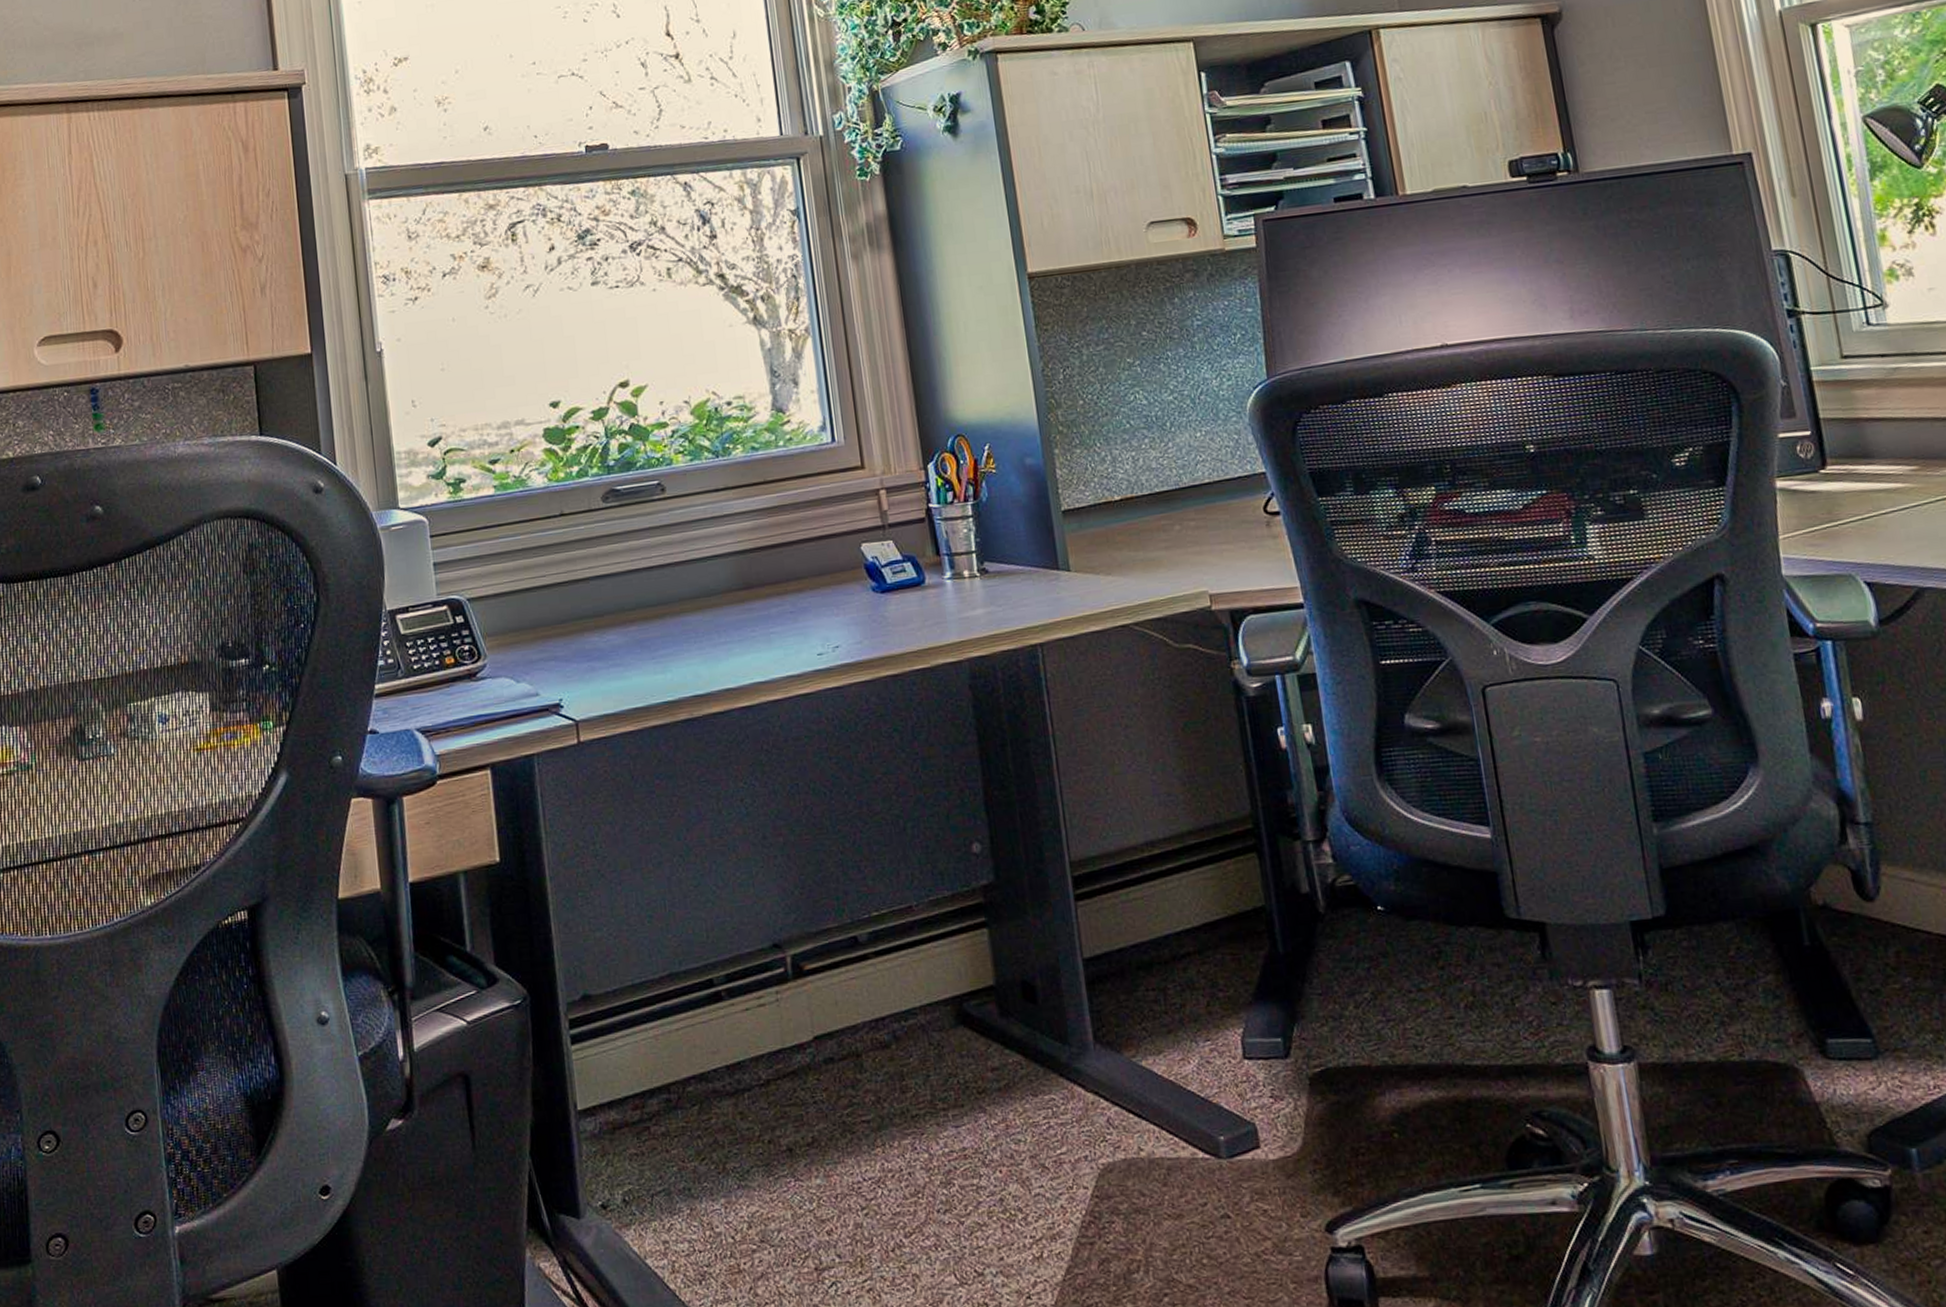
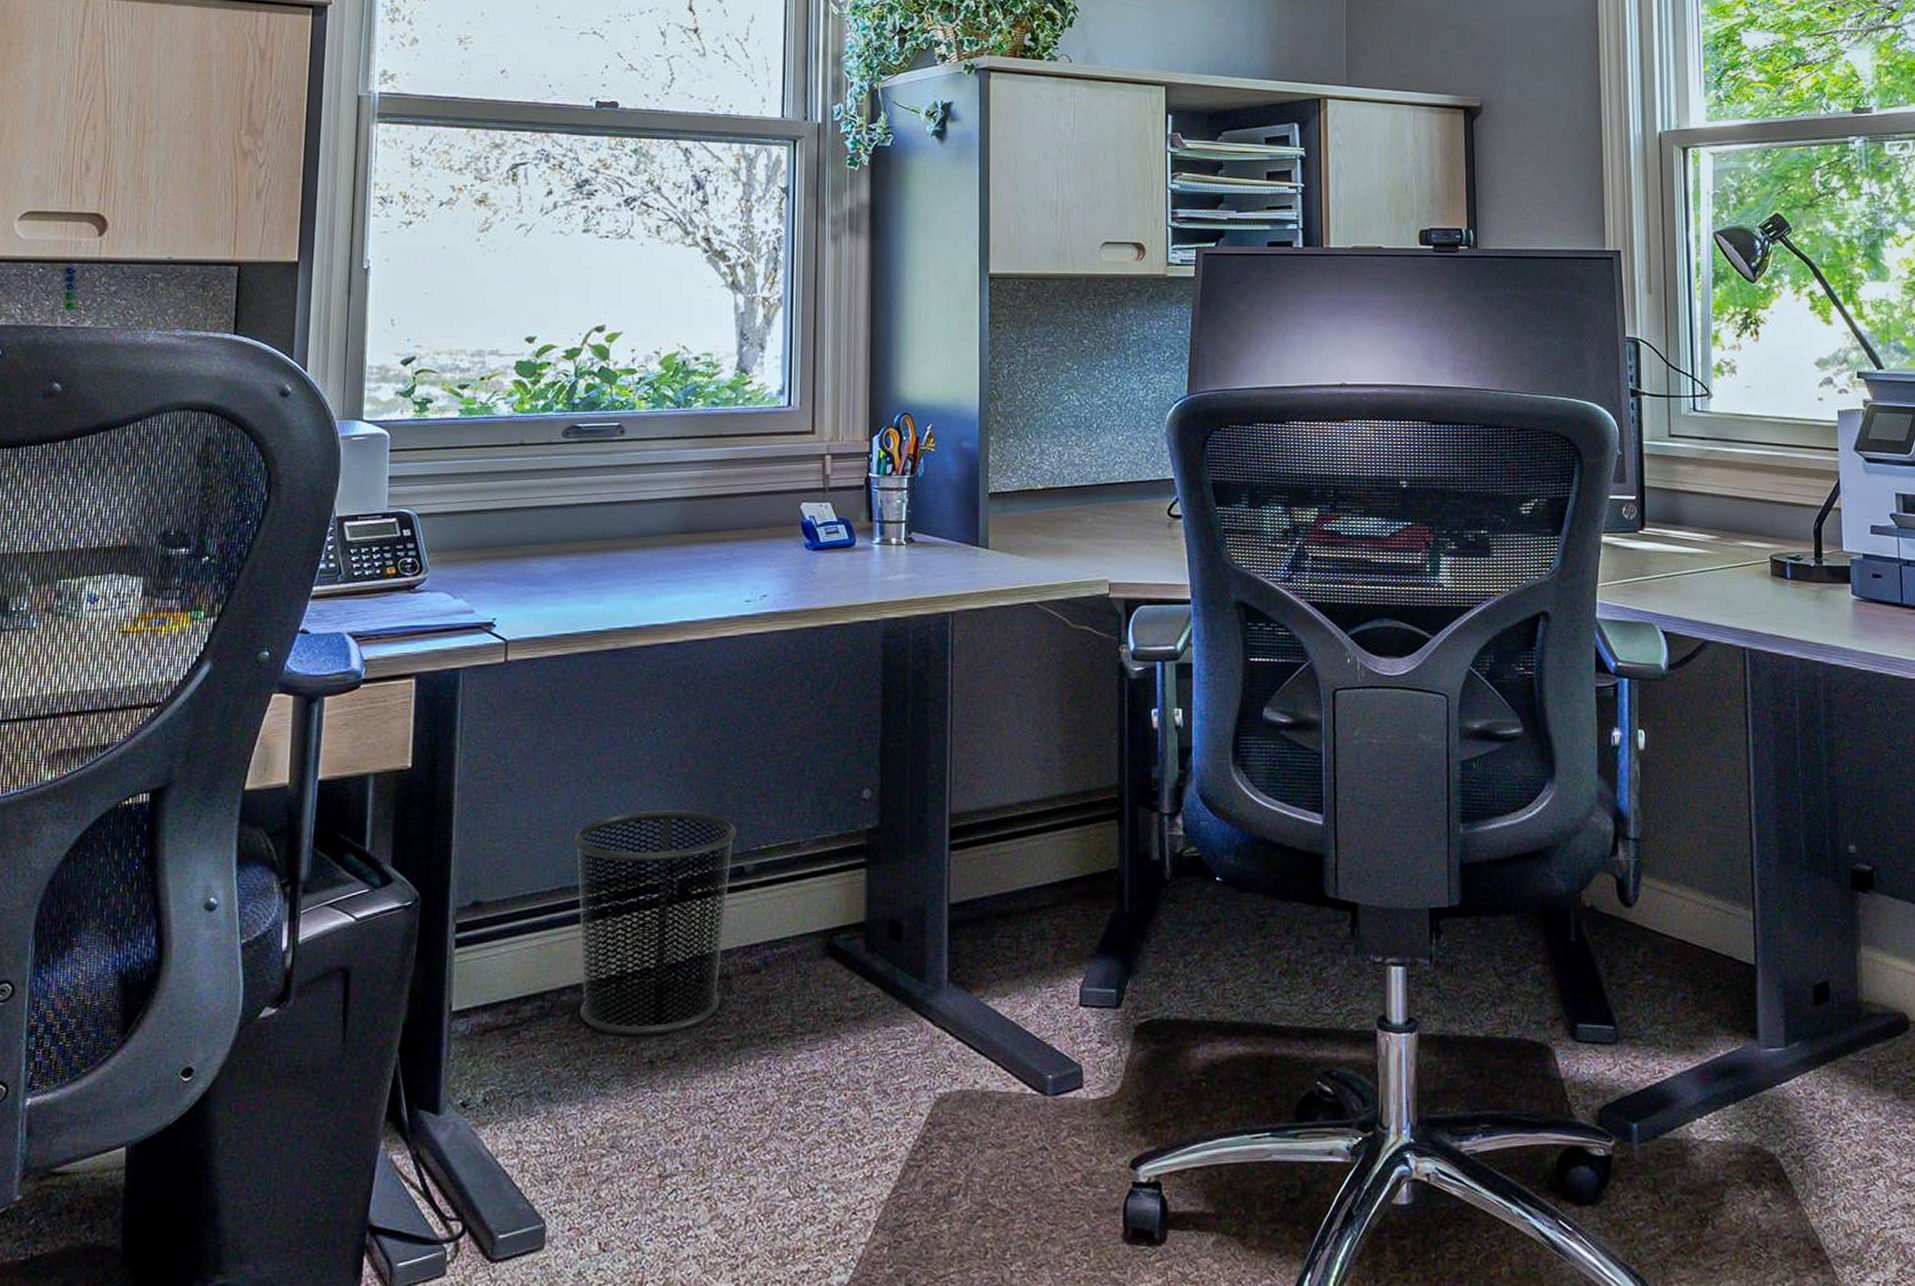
waste bin: none [675,881,853,1123] -> present [573,810,737,1035]

